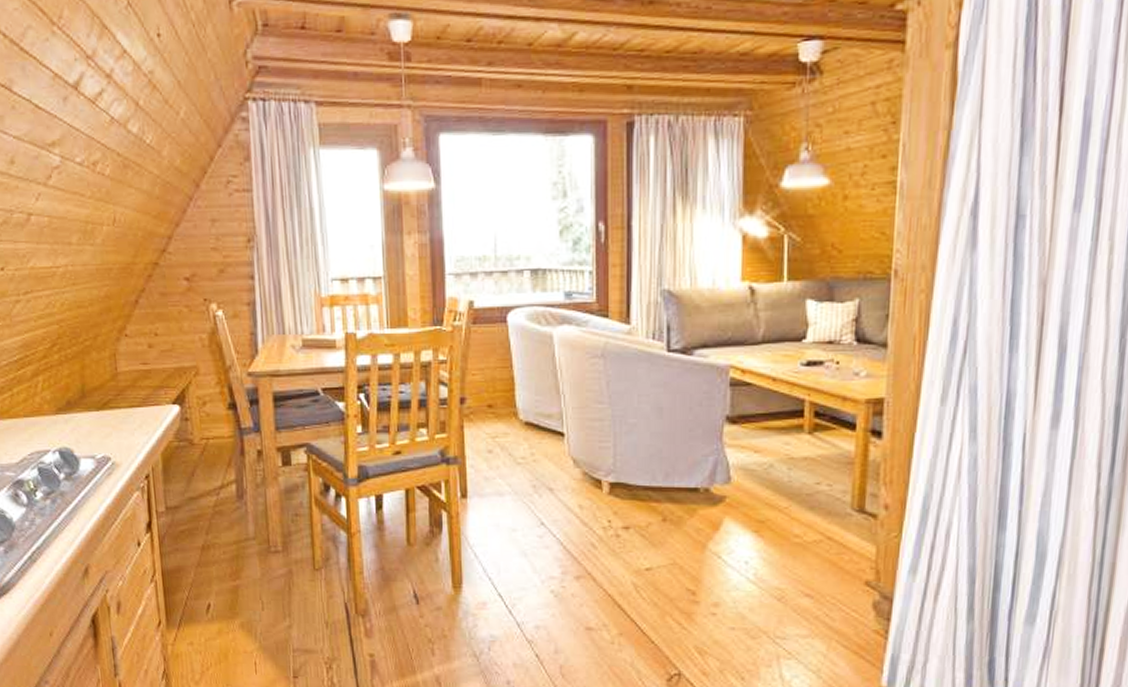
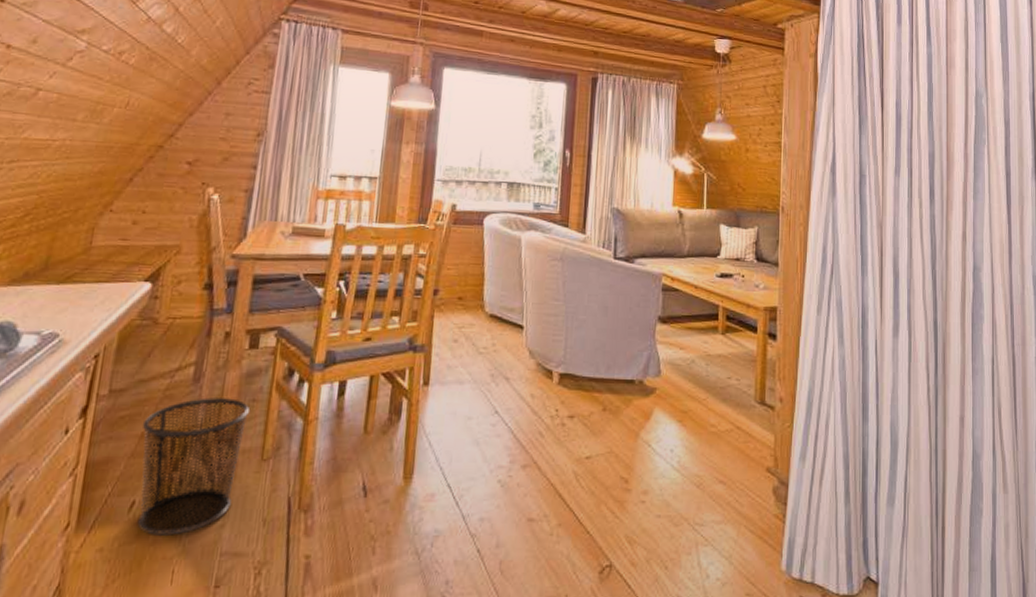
waste bin: none [201,513,295,634] -> present [137,398,251,536]

